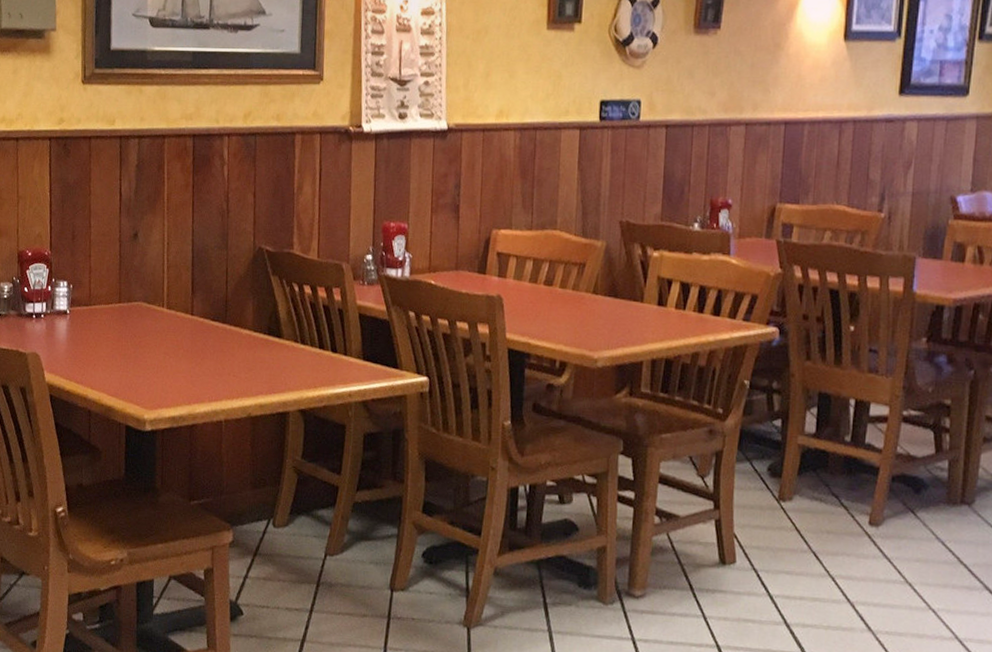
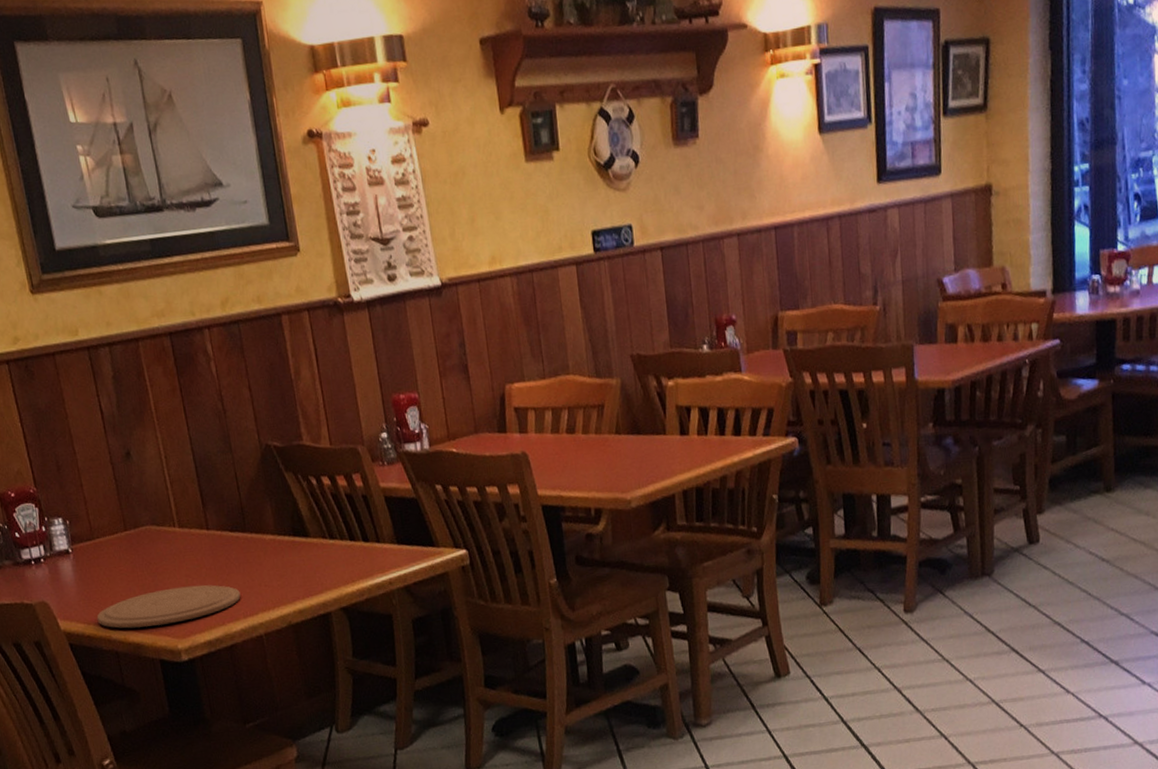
plate: none [78,362,210,395] -> present [96,585,241,629]

